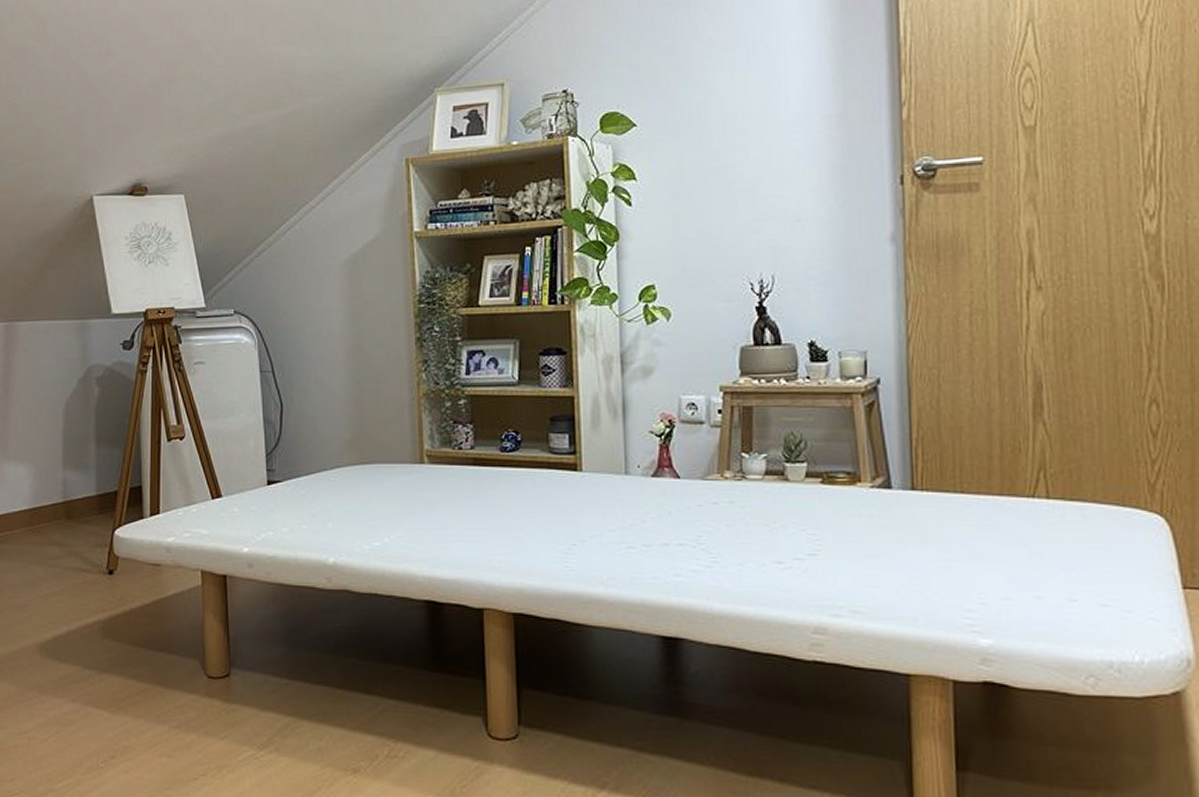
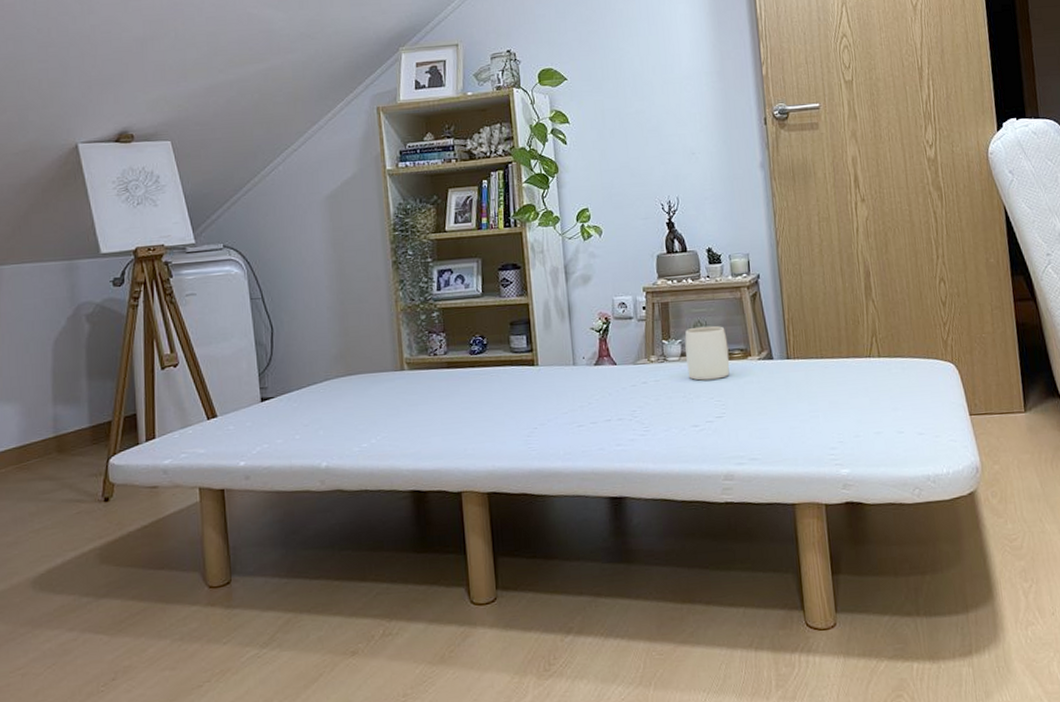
mug: none [770,439,831,507] -> present [684,325,730,381]

